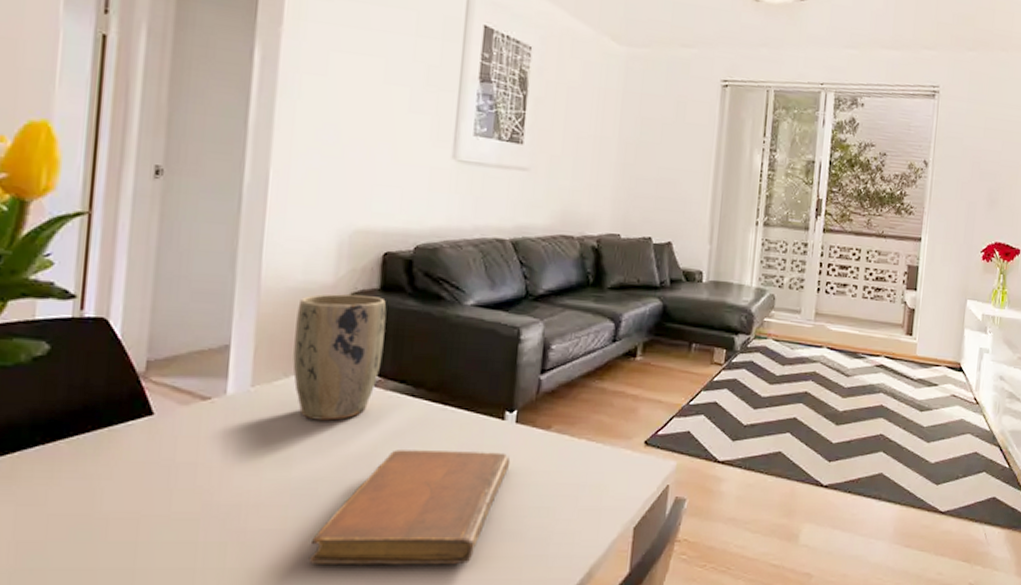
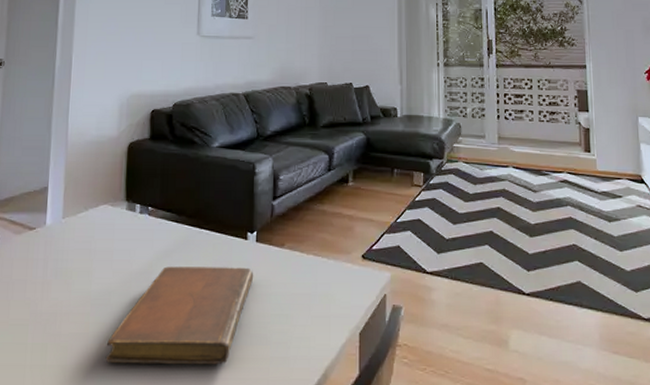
plant pot: present [293,293,387,421] -> none [90,143,155,244]

